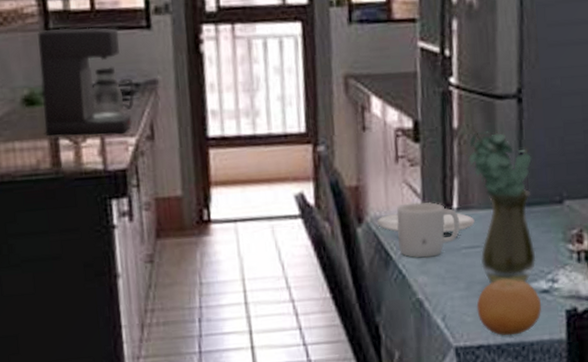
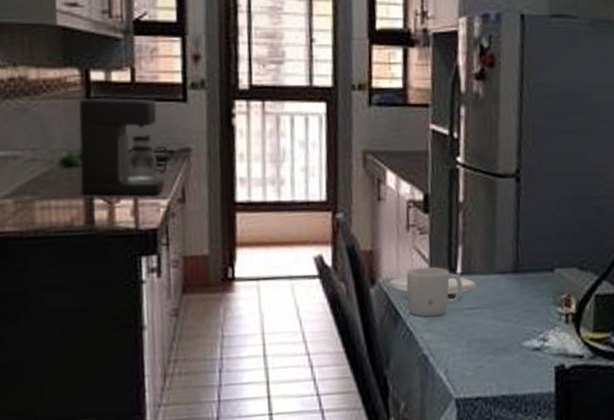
vase: present [469,126,537,284] -> none [472,201,530,342]
fruit: present [476,279,541,336] -> none [476,337,533,389]

